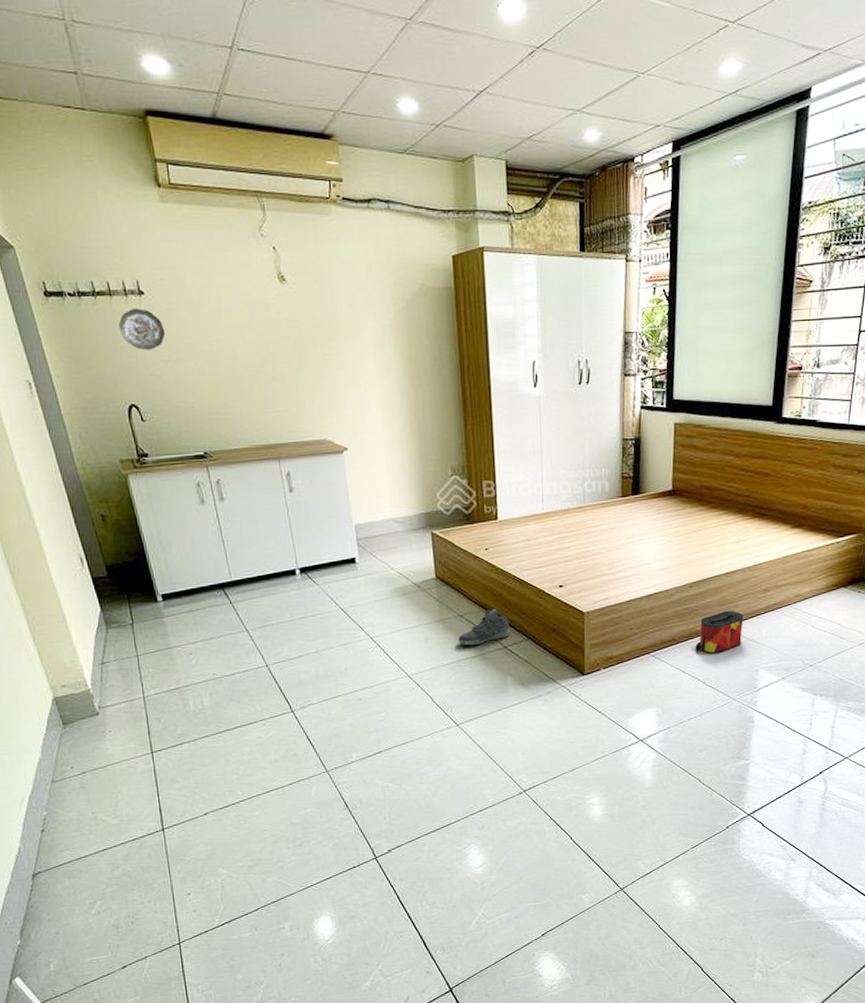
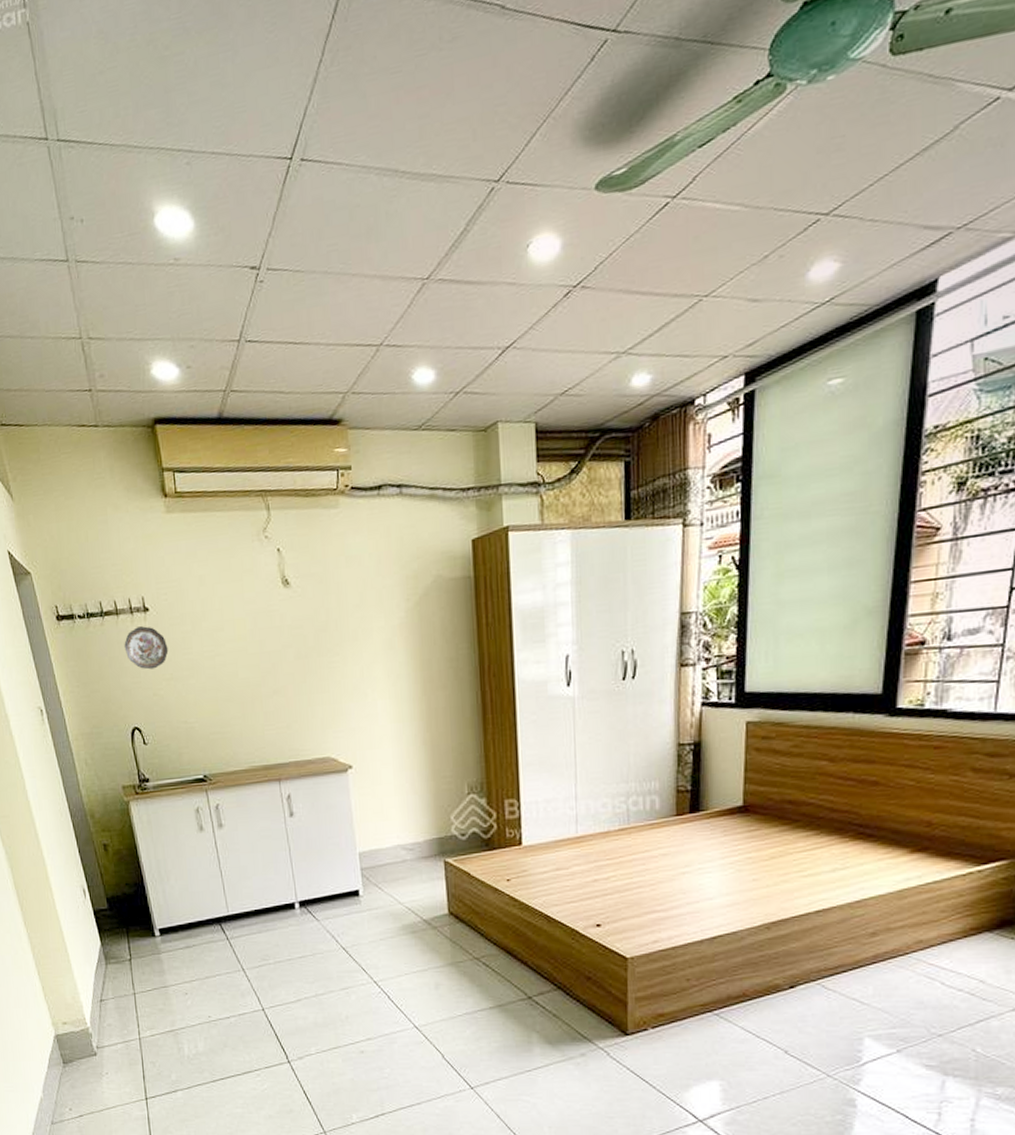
sneaker: present [458,608,510,646] -> none [473,950,535,995]
bag: present [695,610,744,654] -> none [773,959,842,1015]

